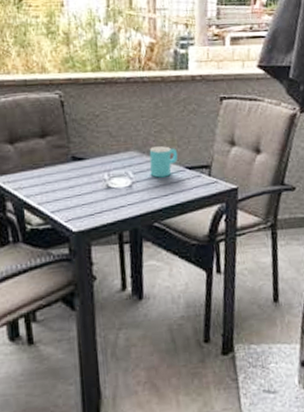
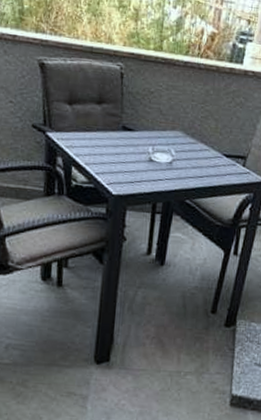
cup: present [149,146,178,178] -> none [190,130,219,160]

